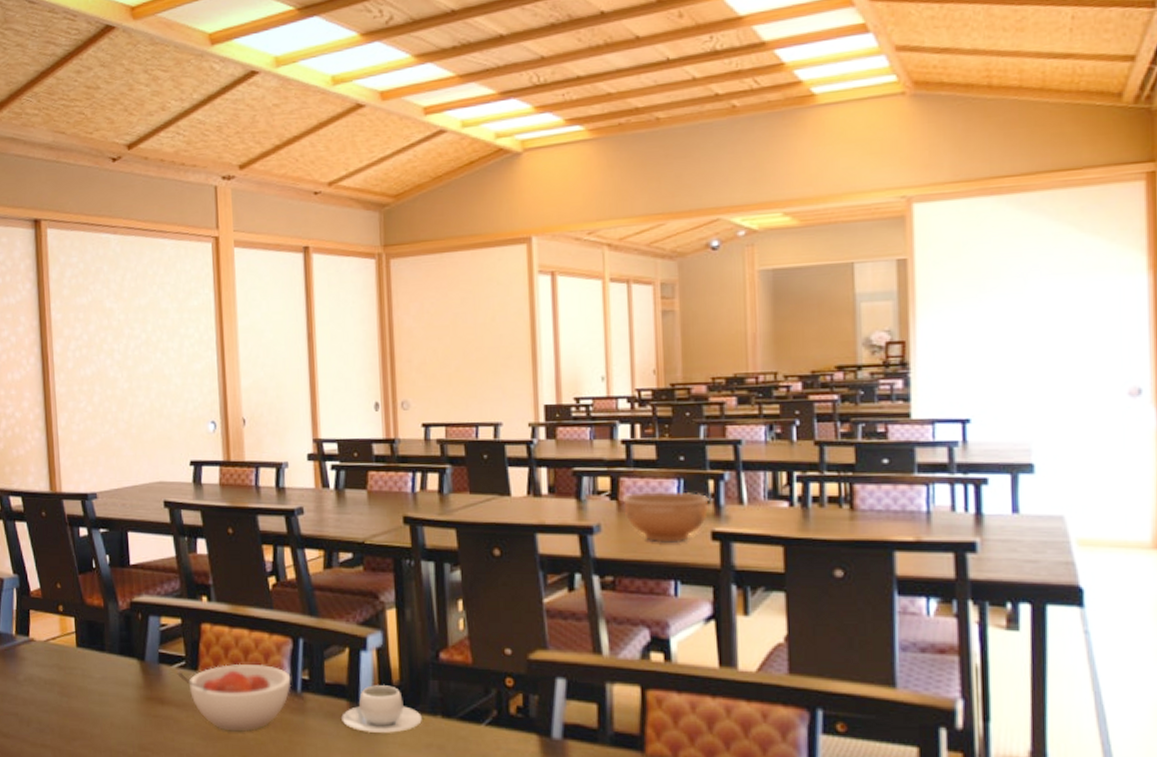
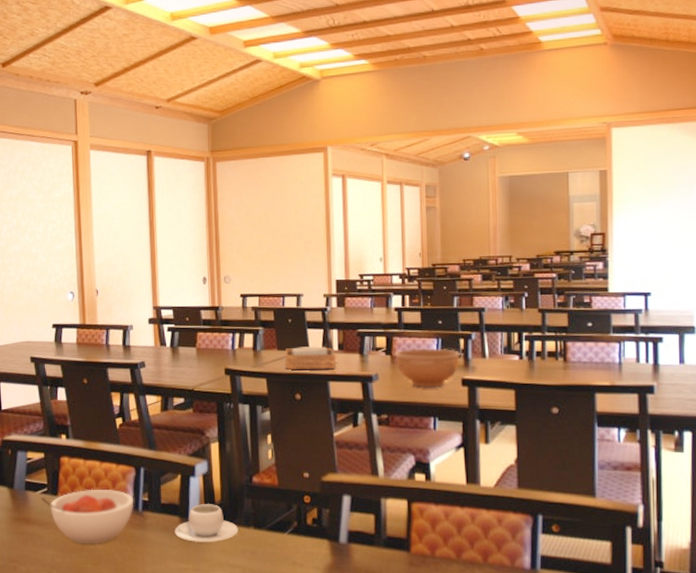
napkin holder: none [479,489,545,519] -> present [284,346,336,370]

